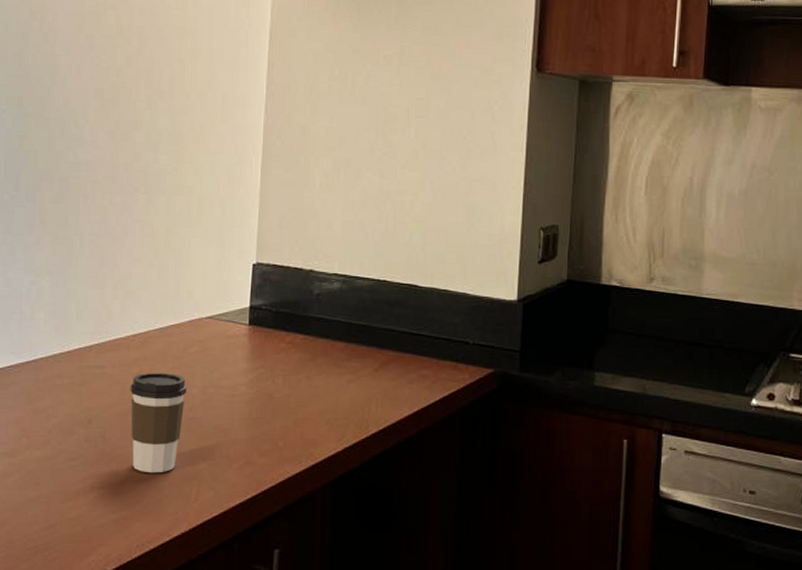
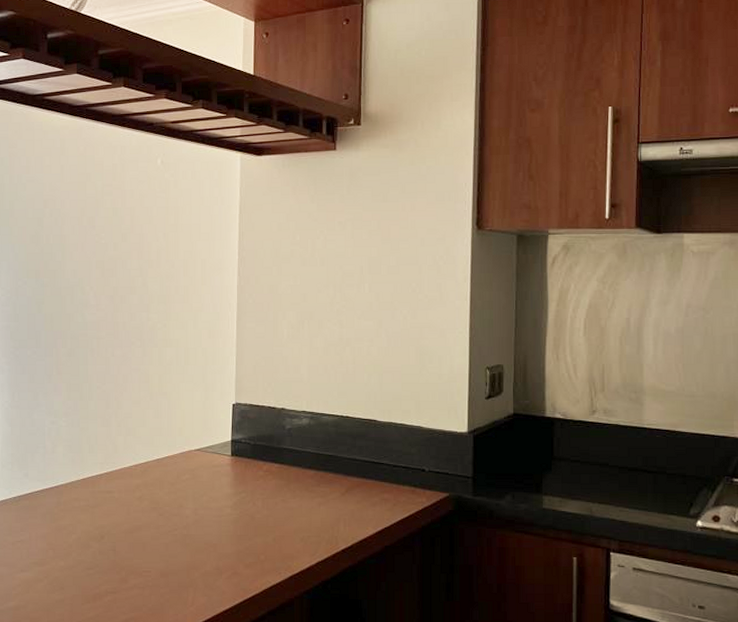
coffee cup: present [130,372,187,474] -> none [134,496,182,581]

